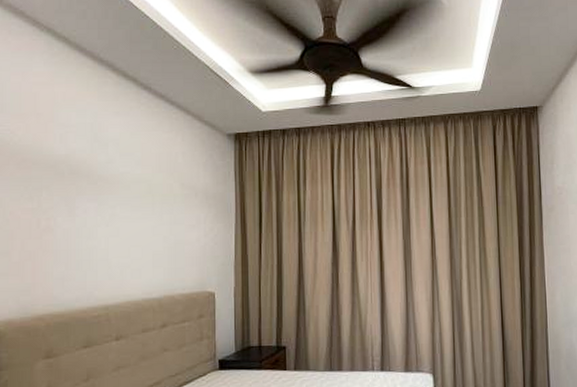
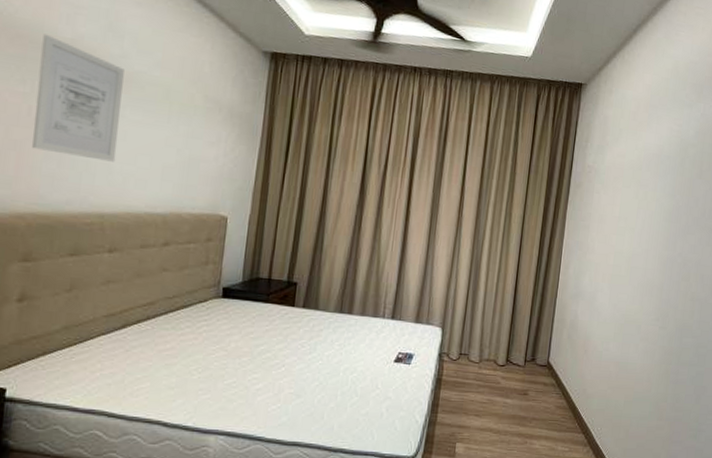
wall art: none [42,154,113,258] -> present [32,33,124,162]

